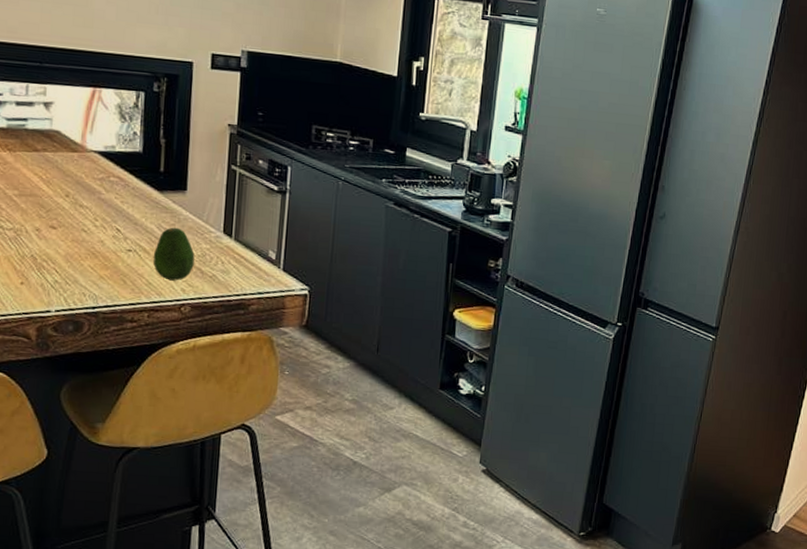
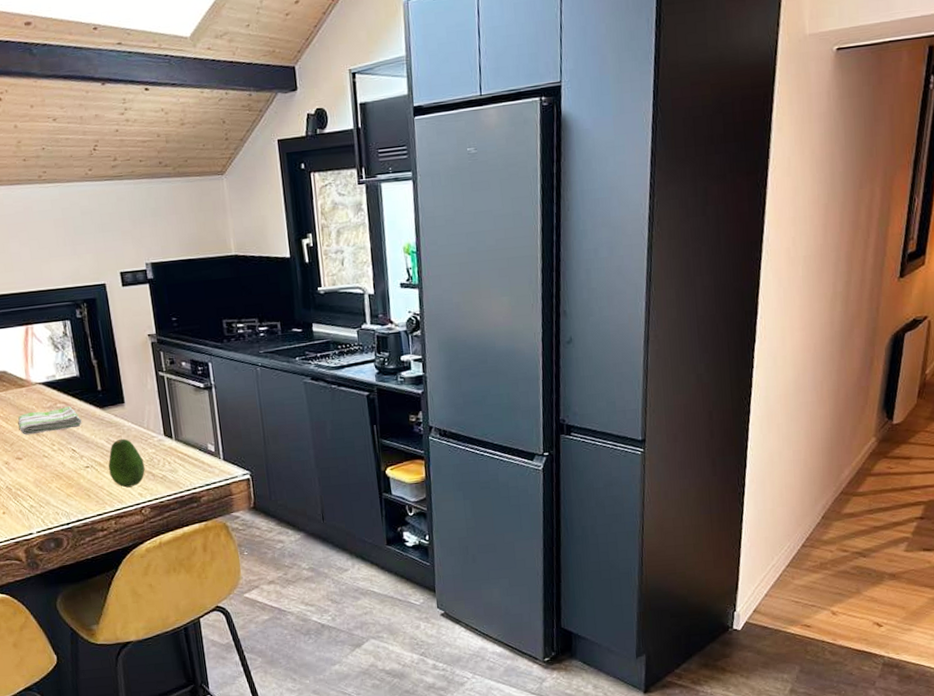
dish towel: none [60,180,134,207] -> present [18,406,82,435]

